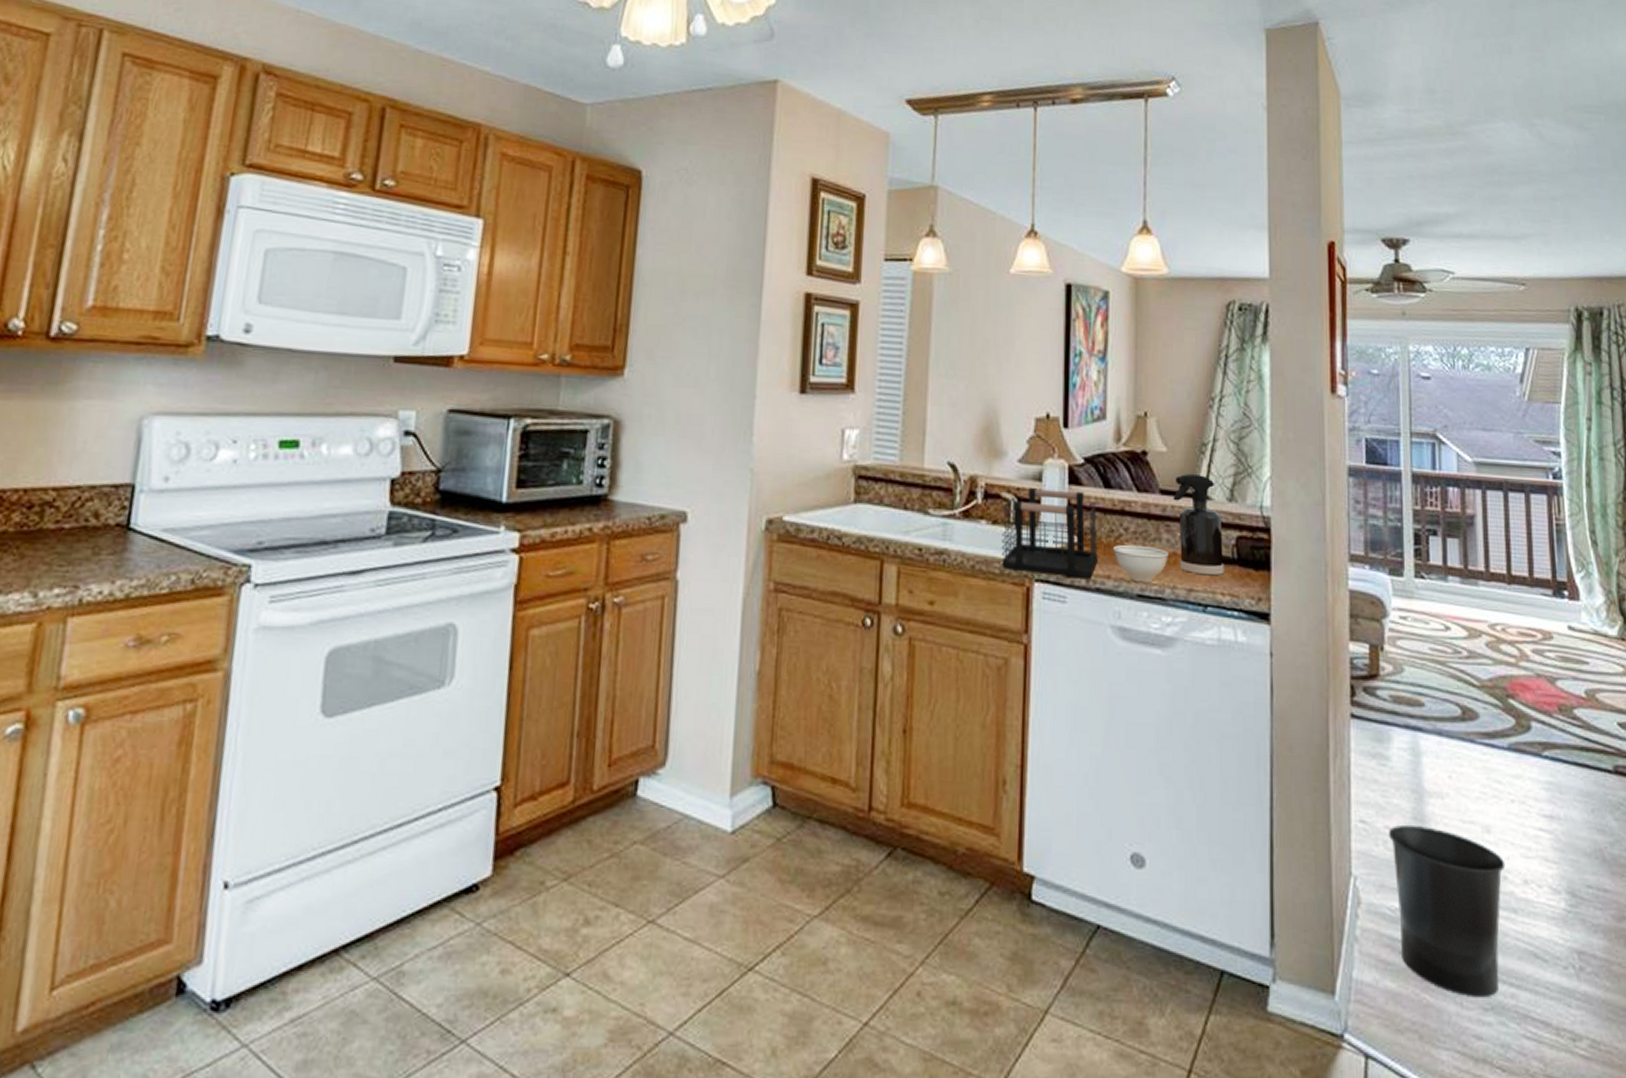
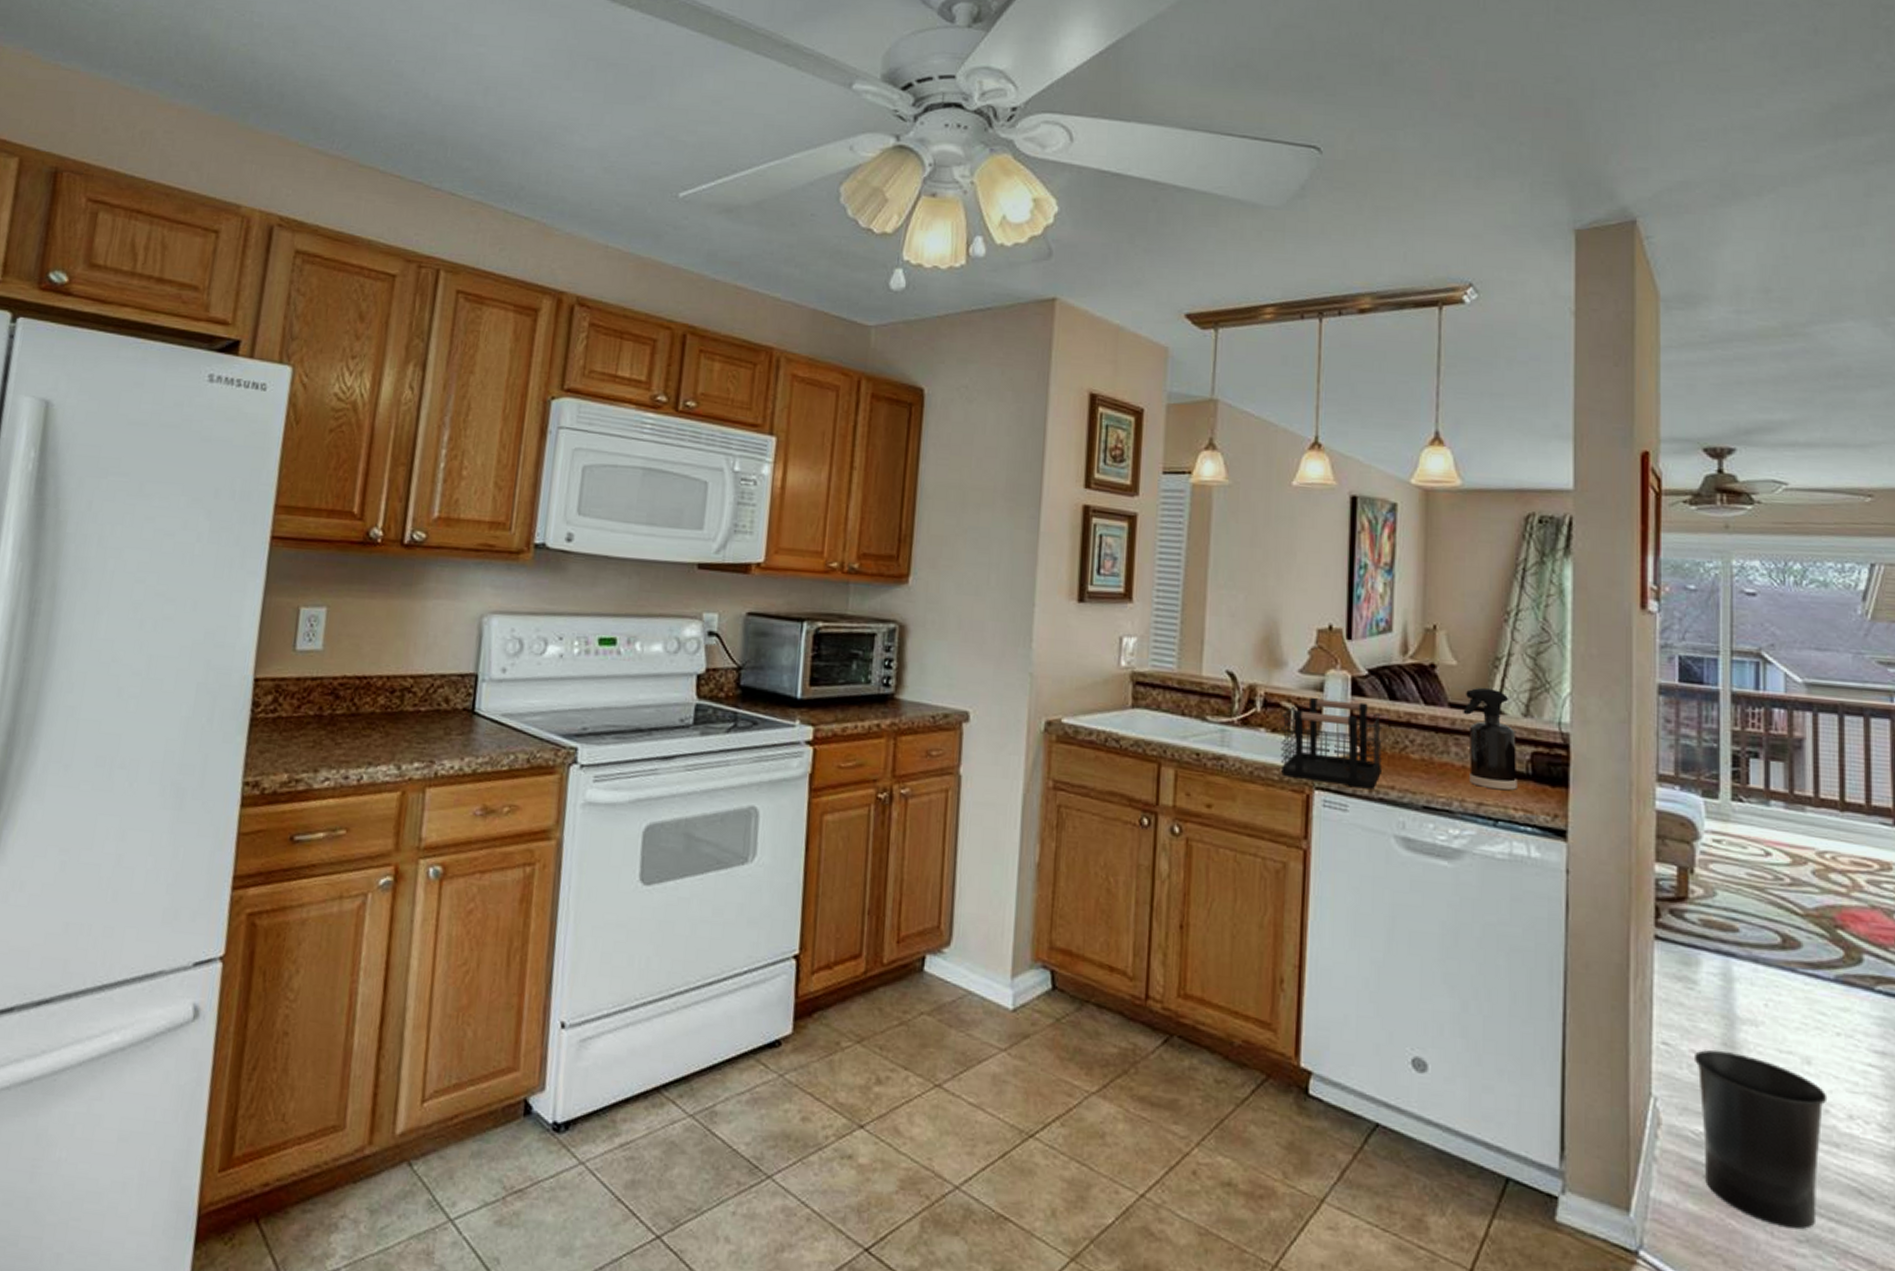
bowl: present [1112,544,1169,585] -> none [1397,756,1457,797]

